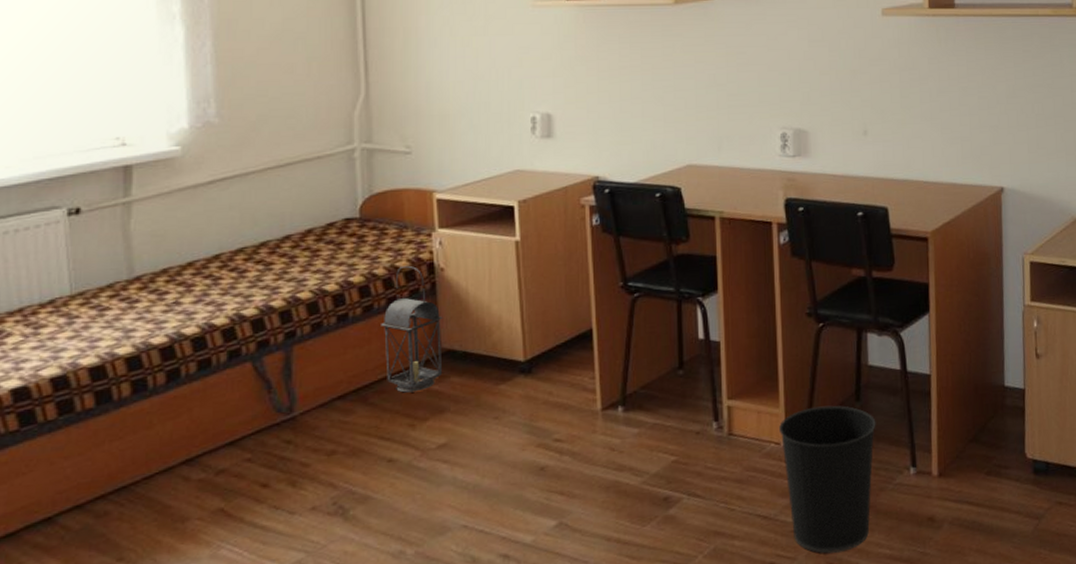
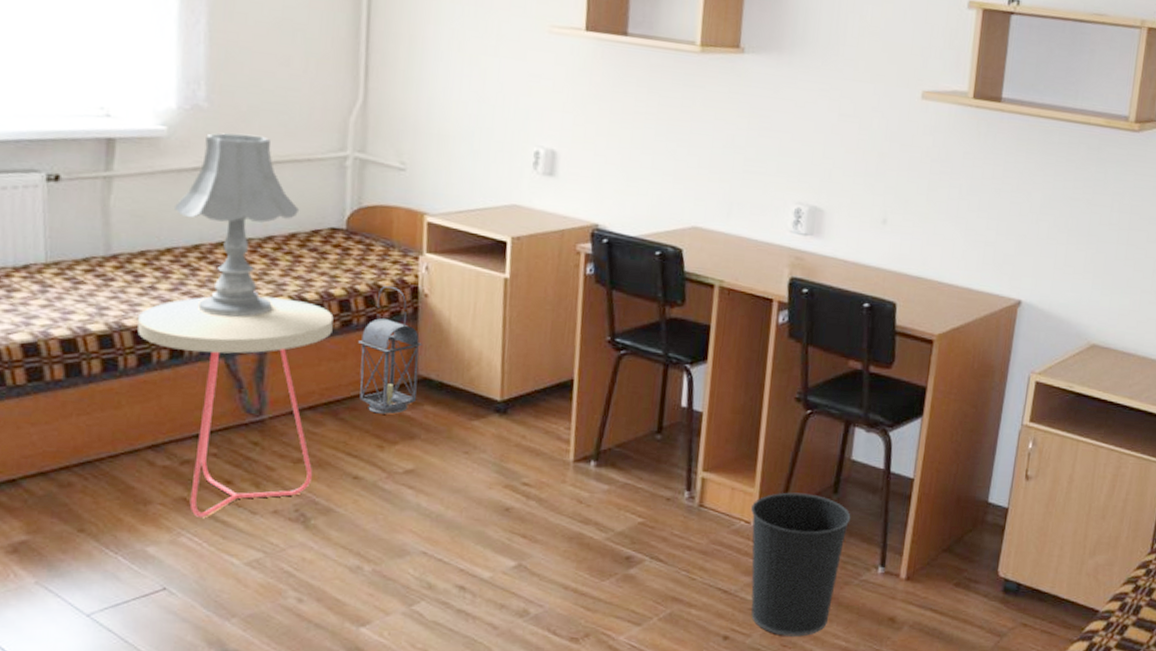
side table: none [163,293,355,527] -> present [137,296,334,517]
table lamp: none [192,141,314,322] -> present [173,133,300,318]

